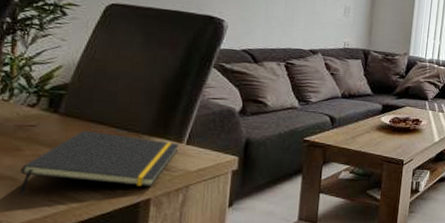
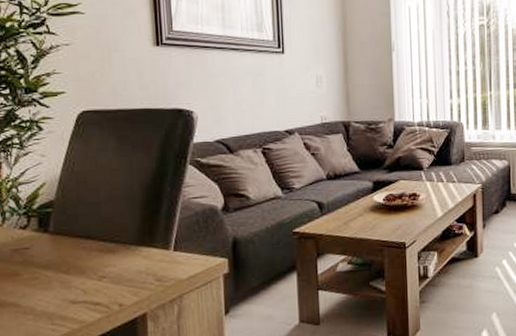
notepad: present [20,130,179,195] -> none [22,247,167,321]

